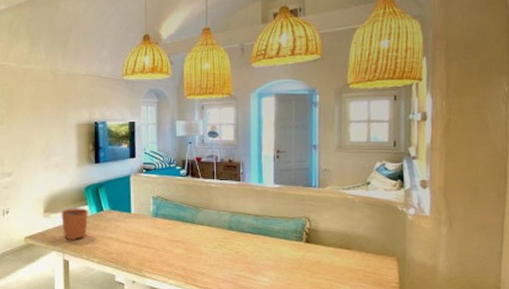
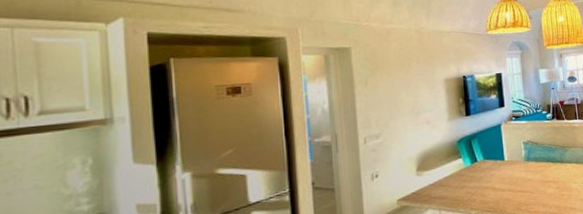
plant pot: present [61,199,89,241] -> none [434,154,464,196]

